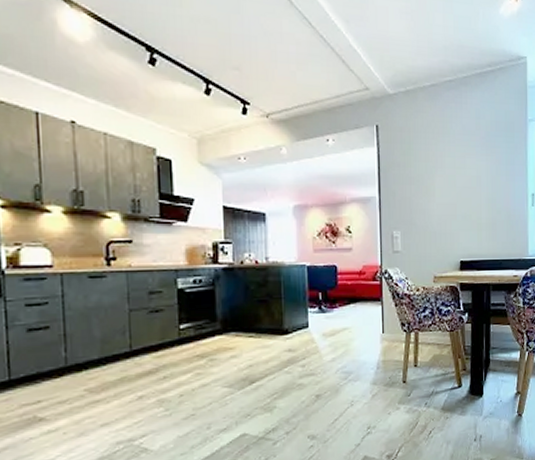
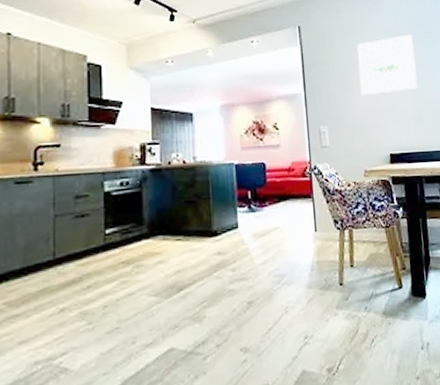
wall art: none [435,138,494,202] -> present [357,34,418,96]

